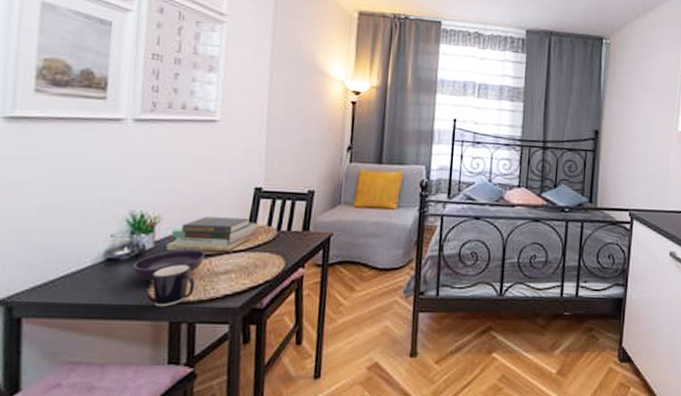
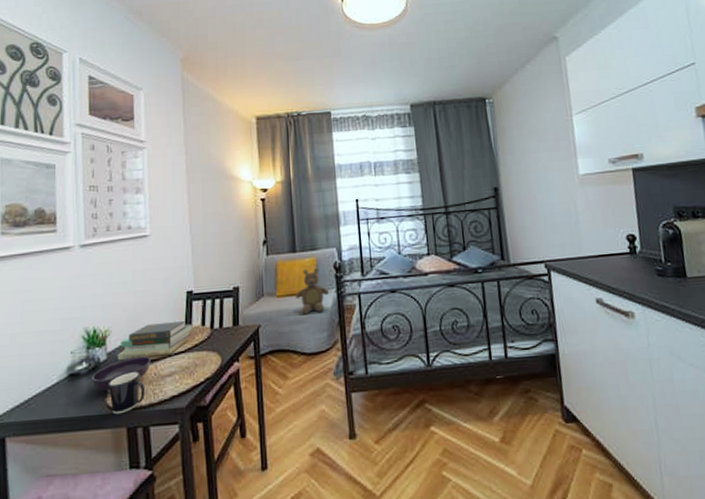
teddy bear: none [374,182,412,230] -> present [295,267,330,315]

